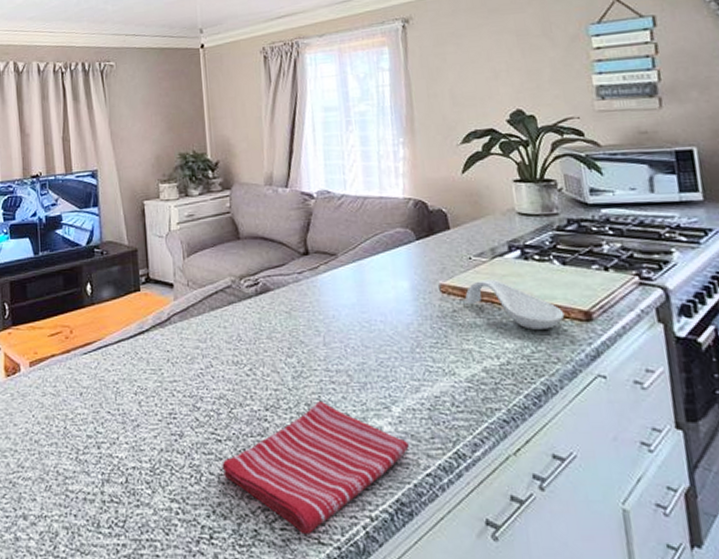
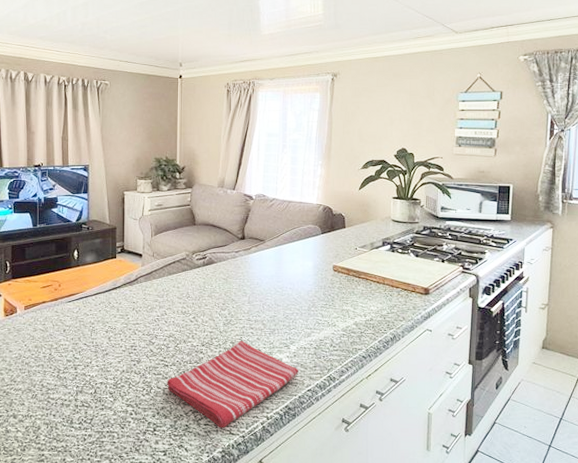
spoon rest: present [465,279,565,331] -> none [349,263,412,299]

